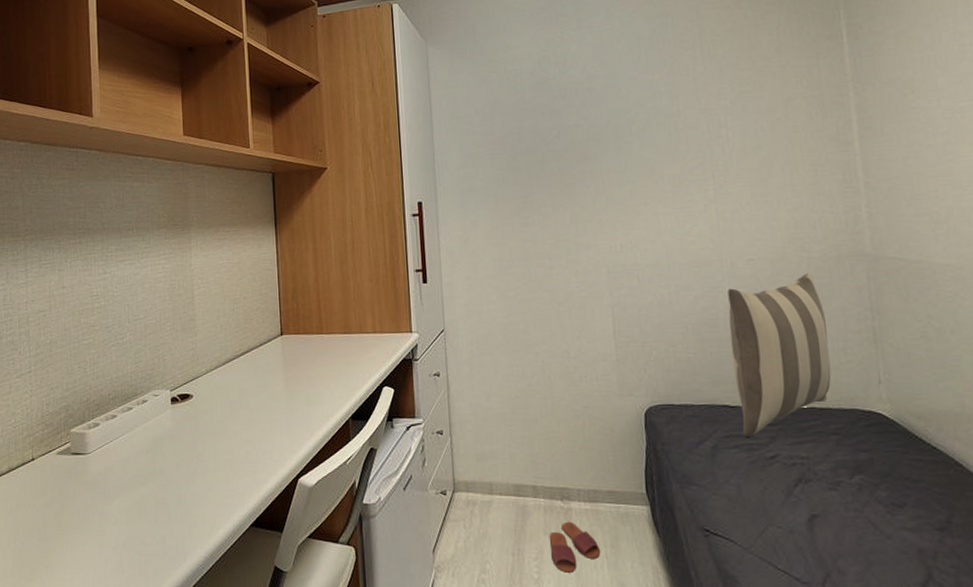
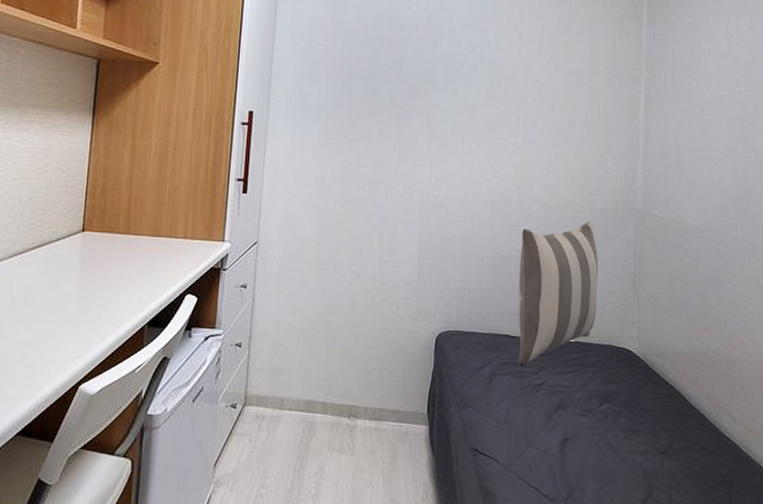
slippers: present [550,521,600,573] -> none [331,438,378,488]

